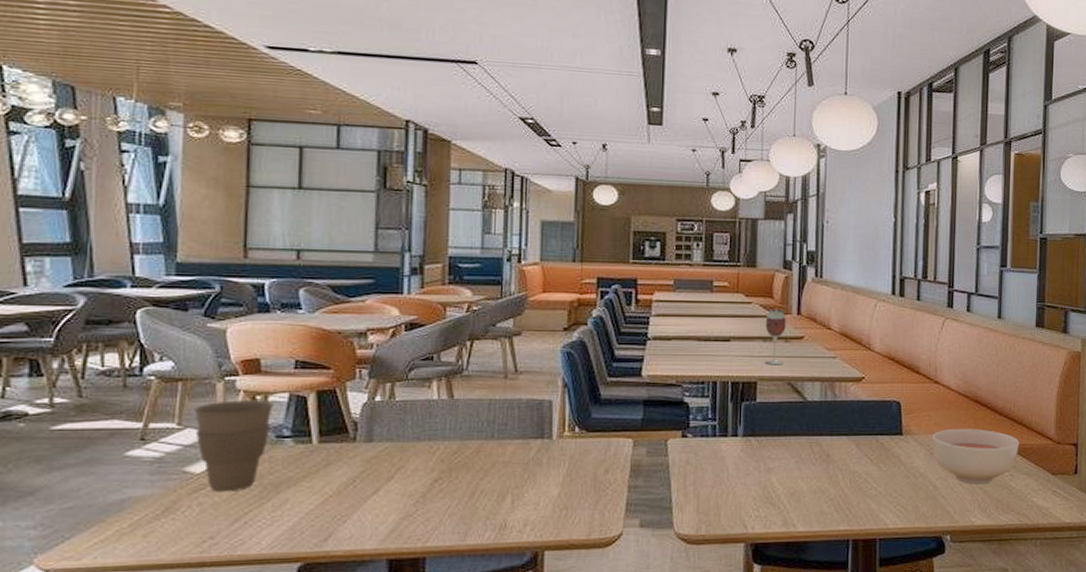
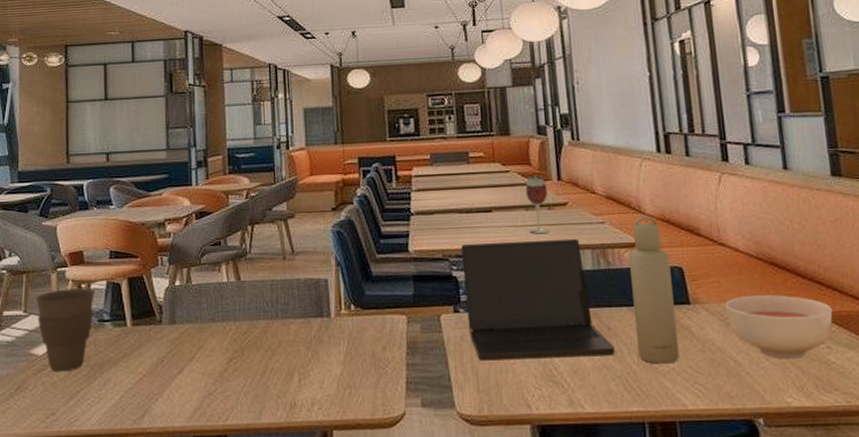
laptop: none [694,371,830,484] -> present [461,238,615,361]
bottle: none [851,353,890,488] -> present [629,215,679,364]

